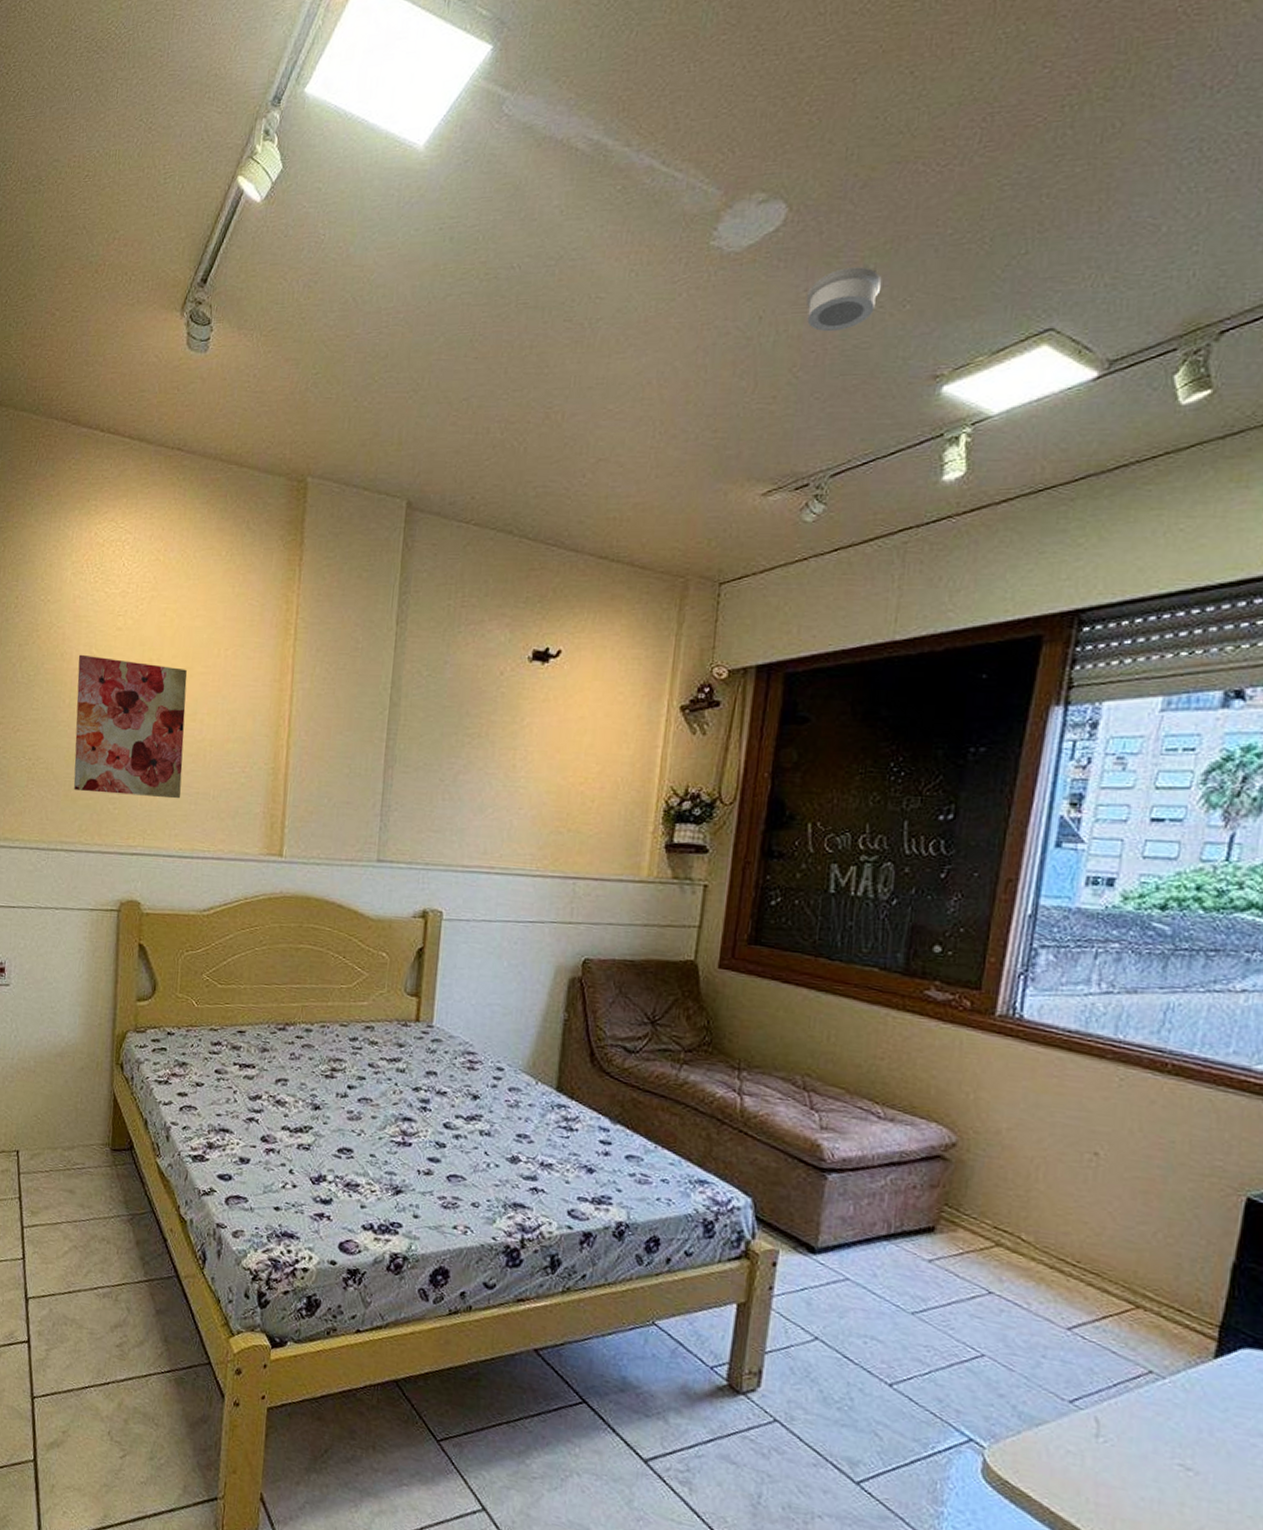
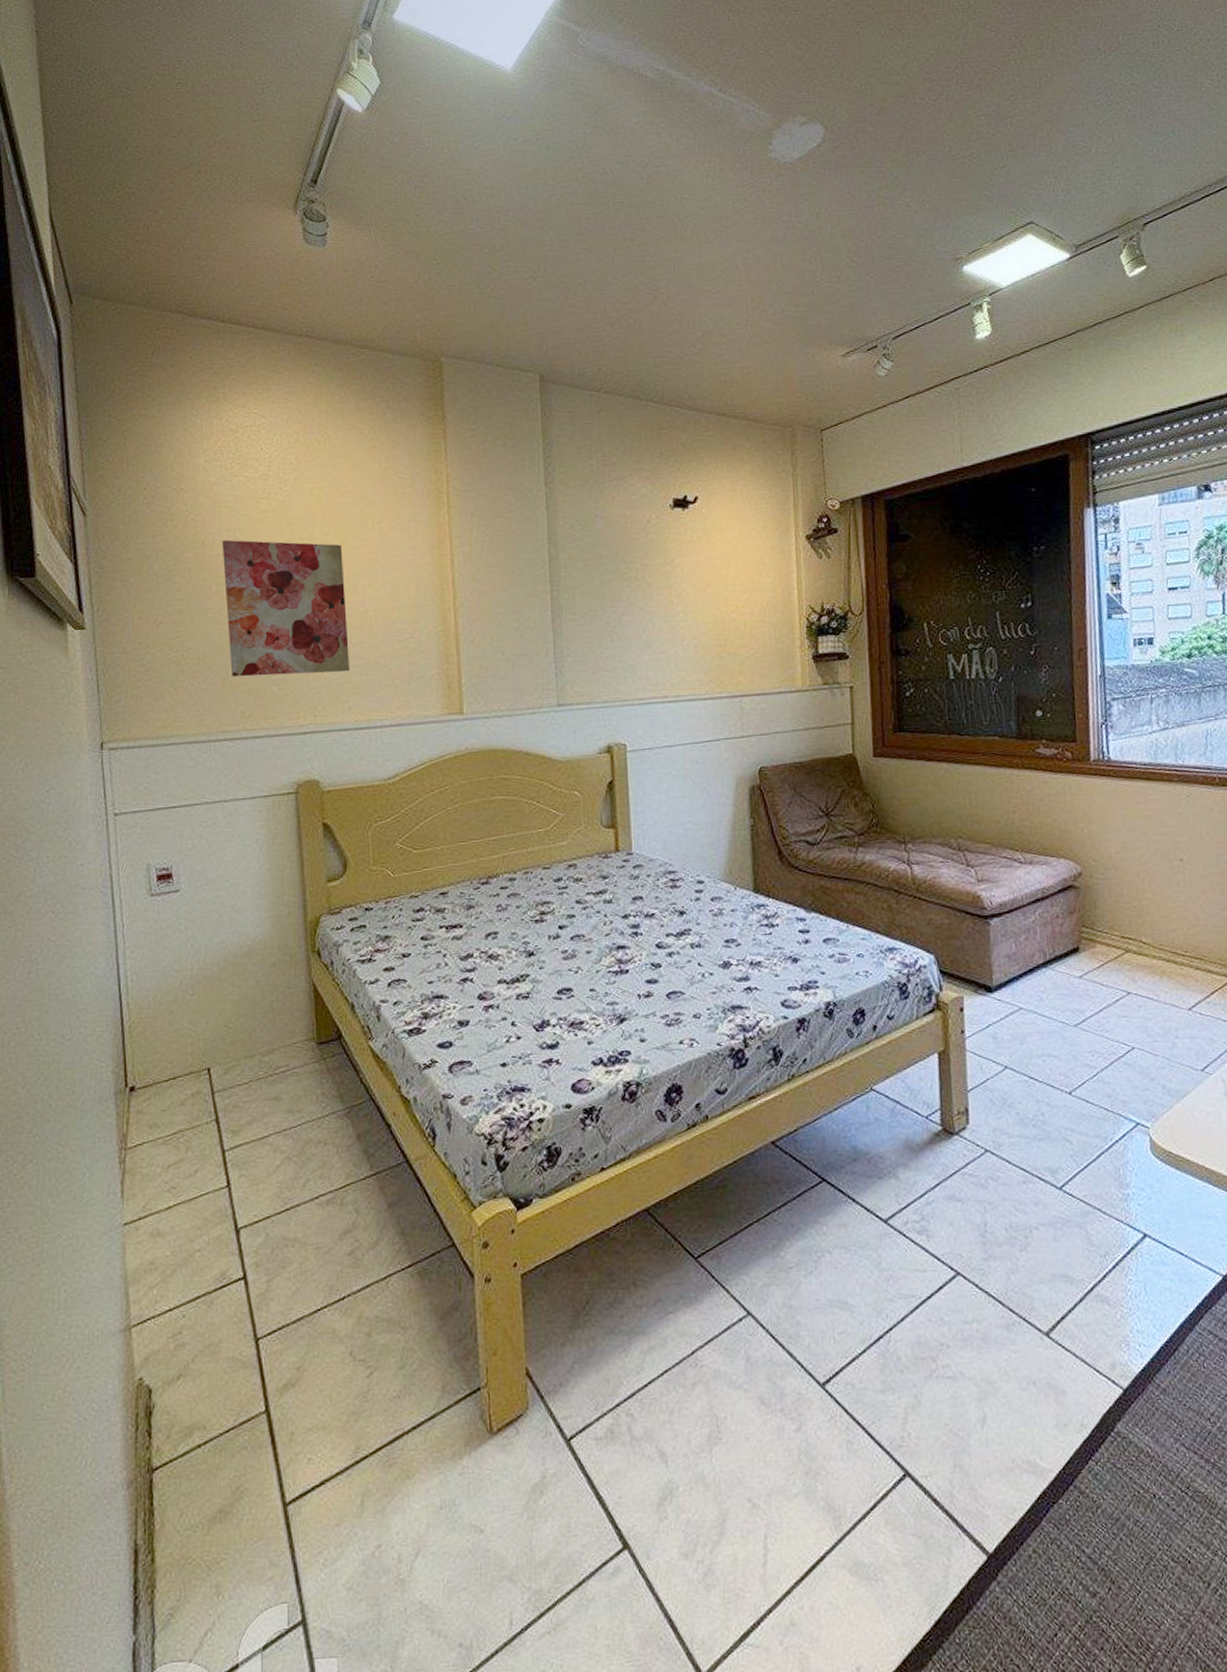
smoke detector: present [805,267,882,332] -> none [850,175,906,225]

